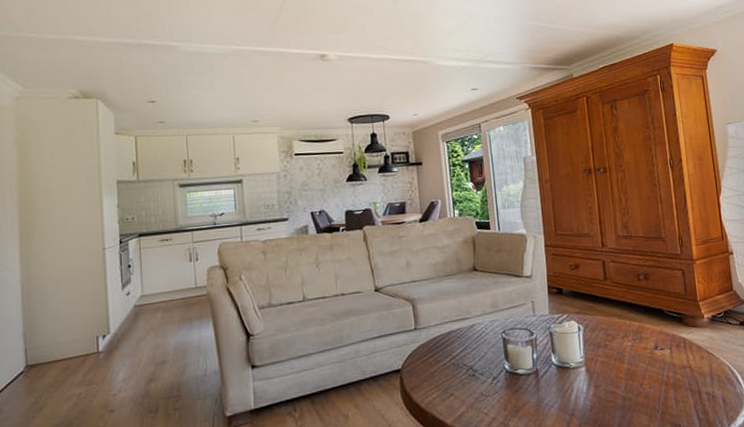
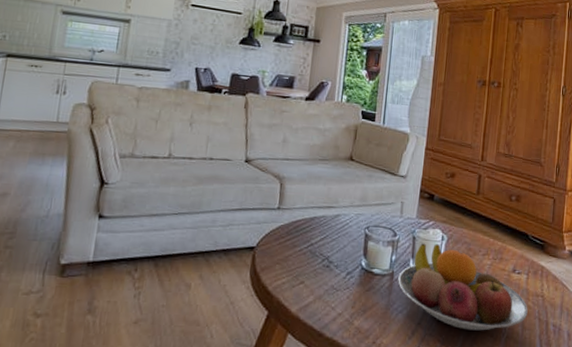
fruit bowl: none [543,335,678,413] -> present [398,243,528,331]

